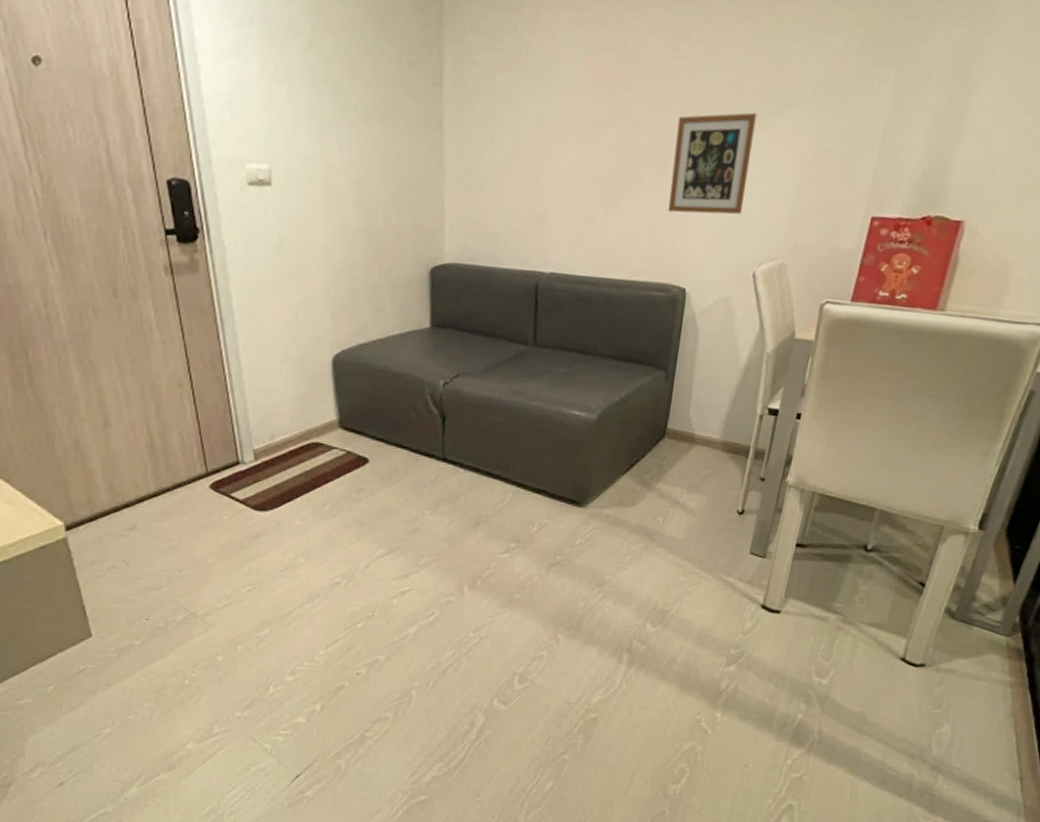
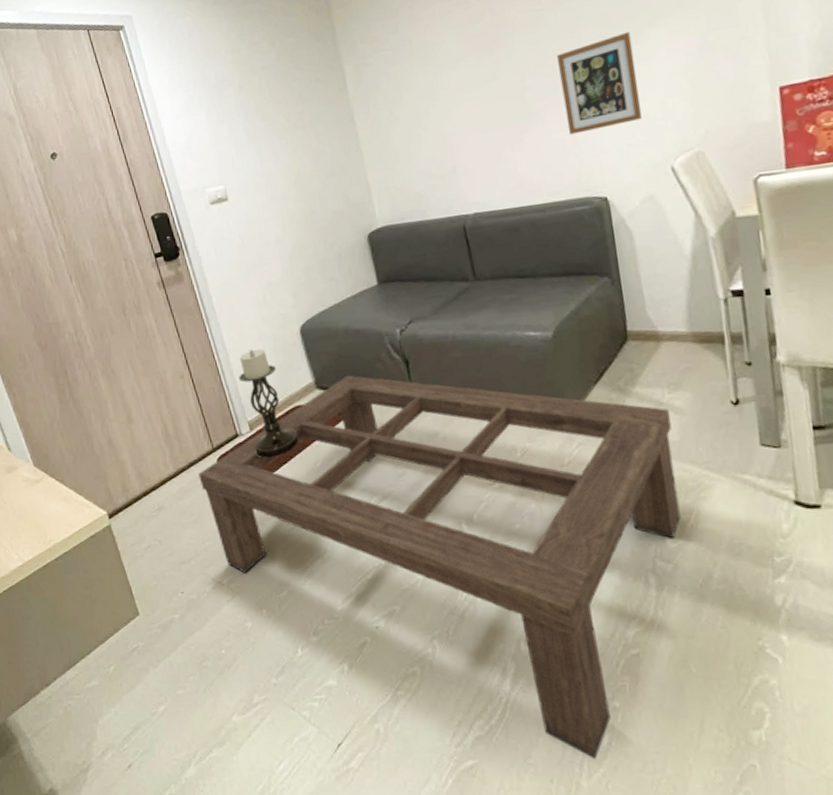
coffee table: none [185,419,683,801] -> present [198,375,682,760]
candle holder: none [251,370,309,493] -> present [239,348,299,458]

